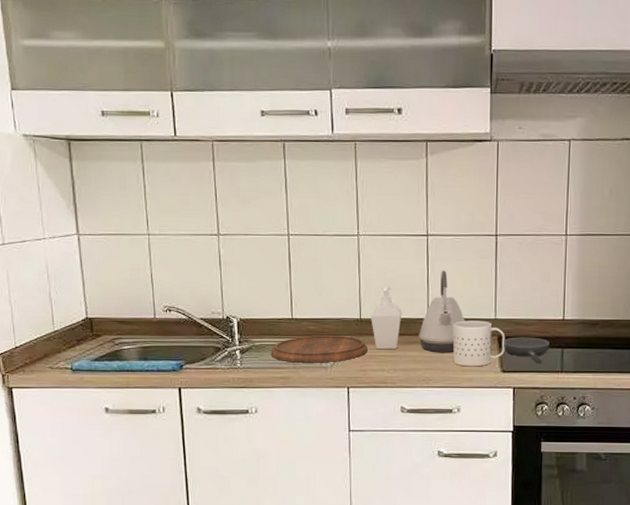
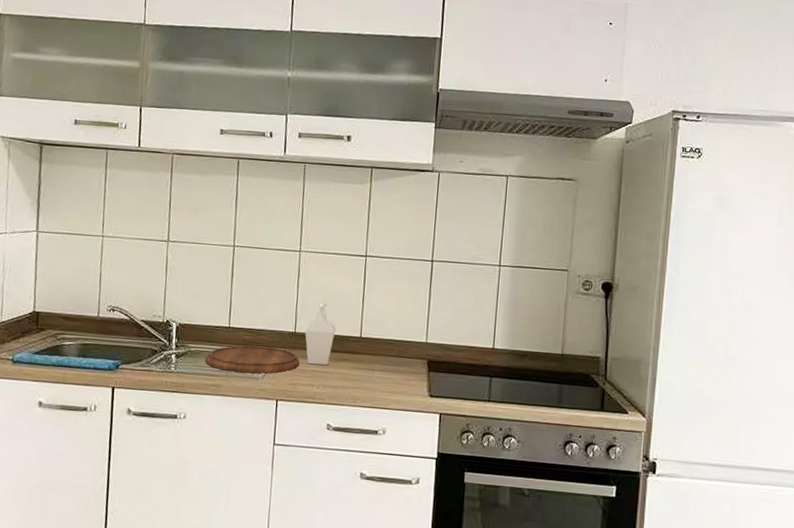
kettle: present [419,270,465,353] -> none [350,291,397,374]
mug: present [452,320,505,367] -> none [382,341,435,390]
frying pan: present [504,337,549,364] -> none [433,362,478,392]

